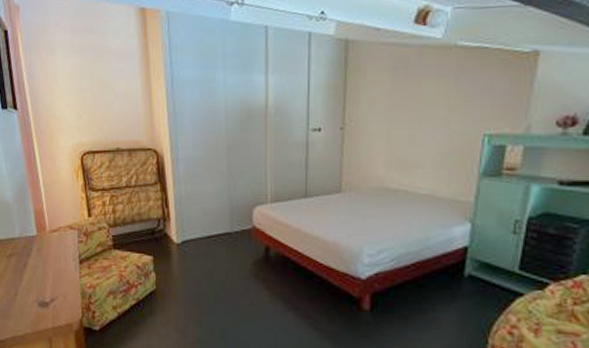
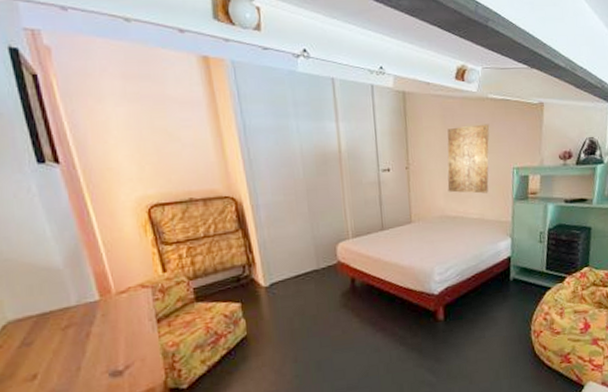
wall art: none [390,78,456,164] -> present [447,124,490,194]

